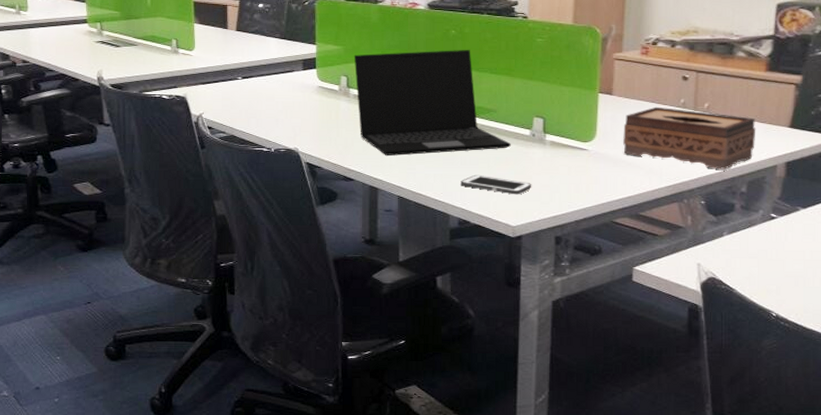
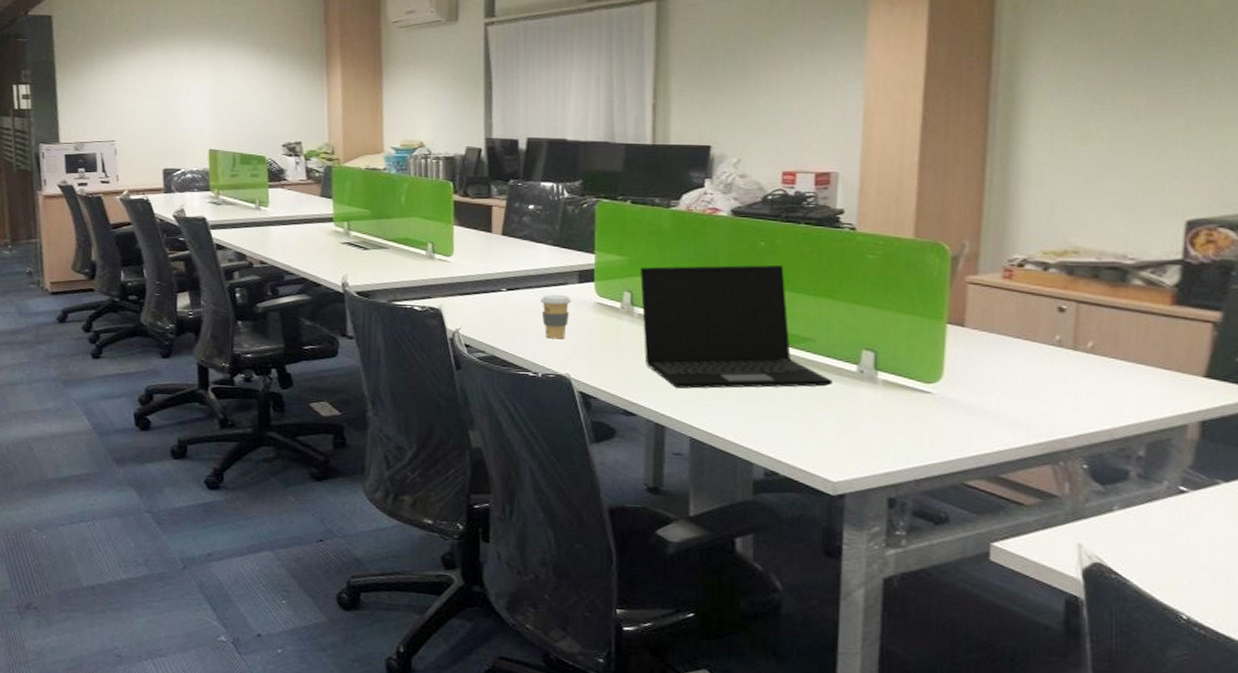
coffee cup: none [271,80,298,119] -> present [541,294,572,339]
cell phone: present [460,174,532,195] -> none [768,416,859,444]
tissue box: present [623,106,756,170] -> none [978,343,1159,427]

